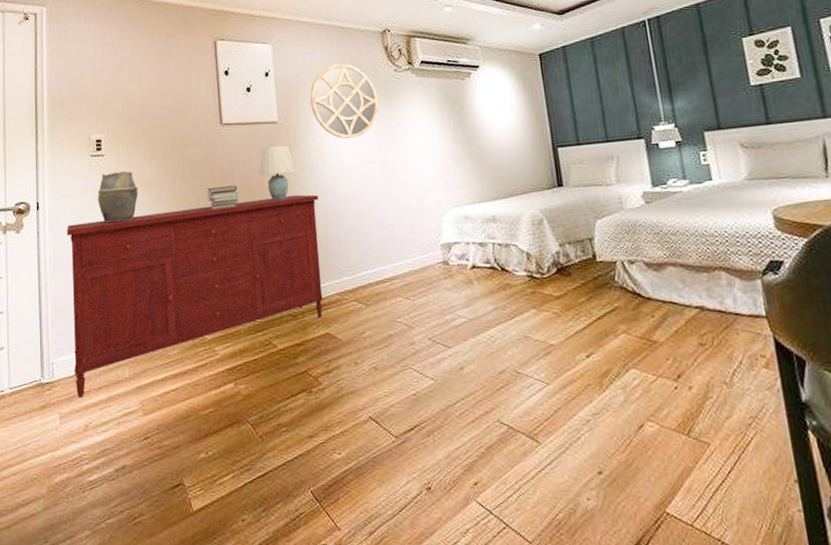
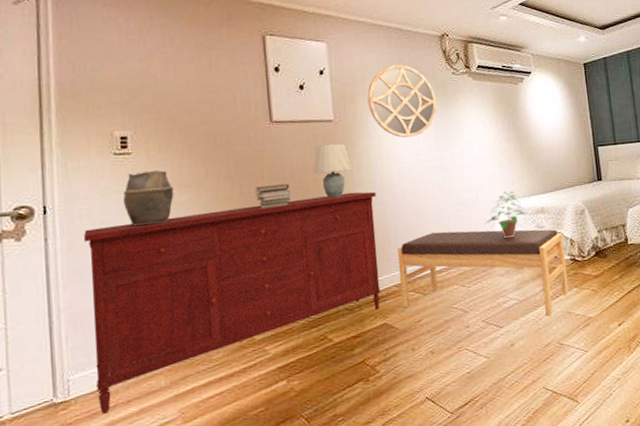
bench: none [339,238,526,340] -> present [397,229,569,317]
potted plant: none [431,196,480,249] -> present [485,190,530,238]

